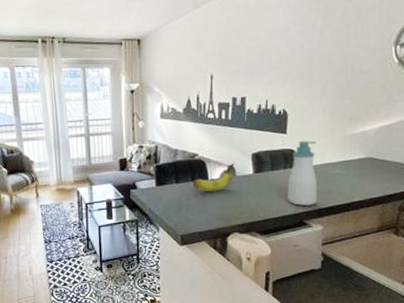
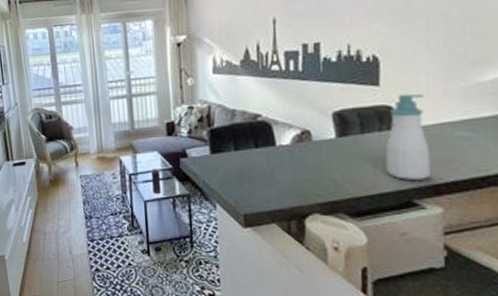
fruit: present [192,163,235,192] -> none [255,125,311,162]

